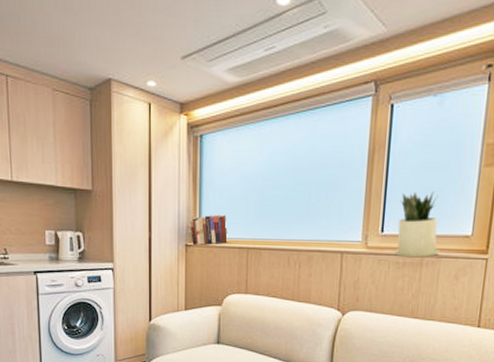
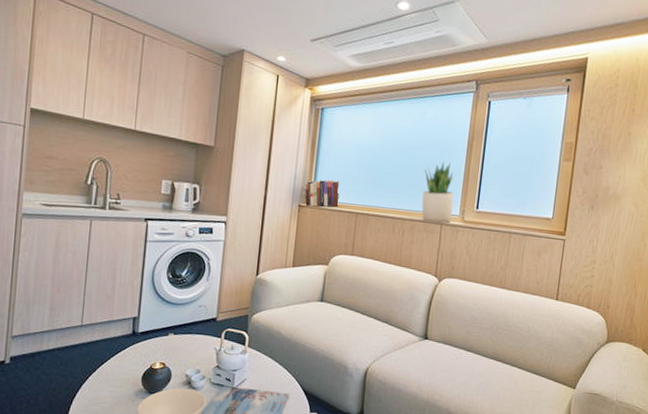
planter: none [318,181,355,253] -> present [421,161,454,225]
planter: present [394,191,440,258] -> none [486,176,525,235]

